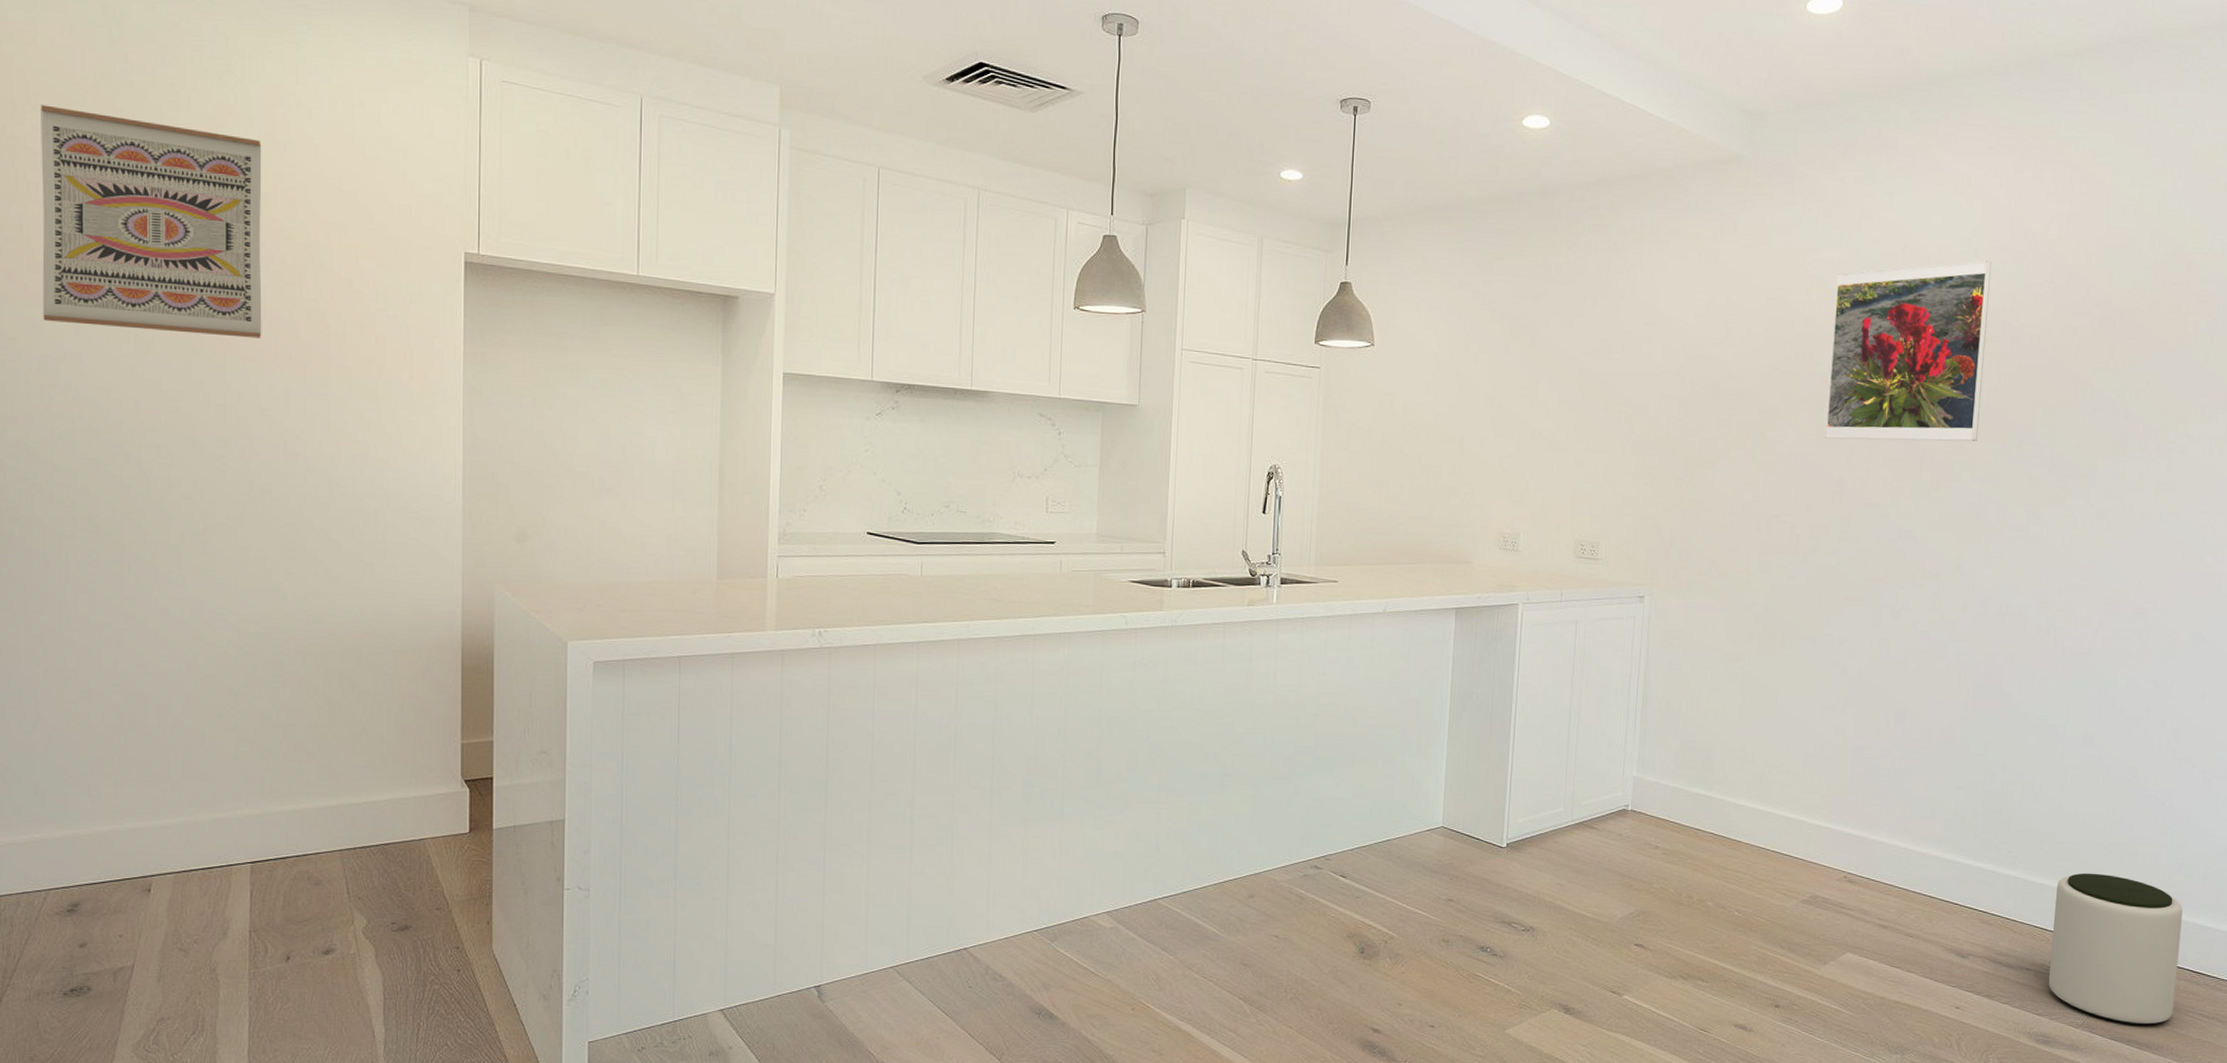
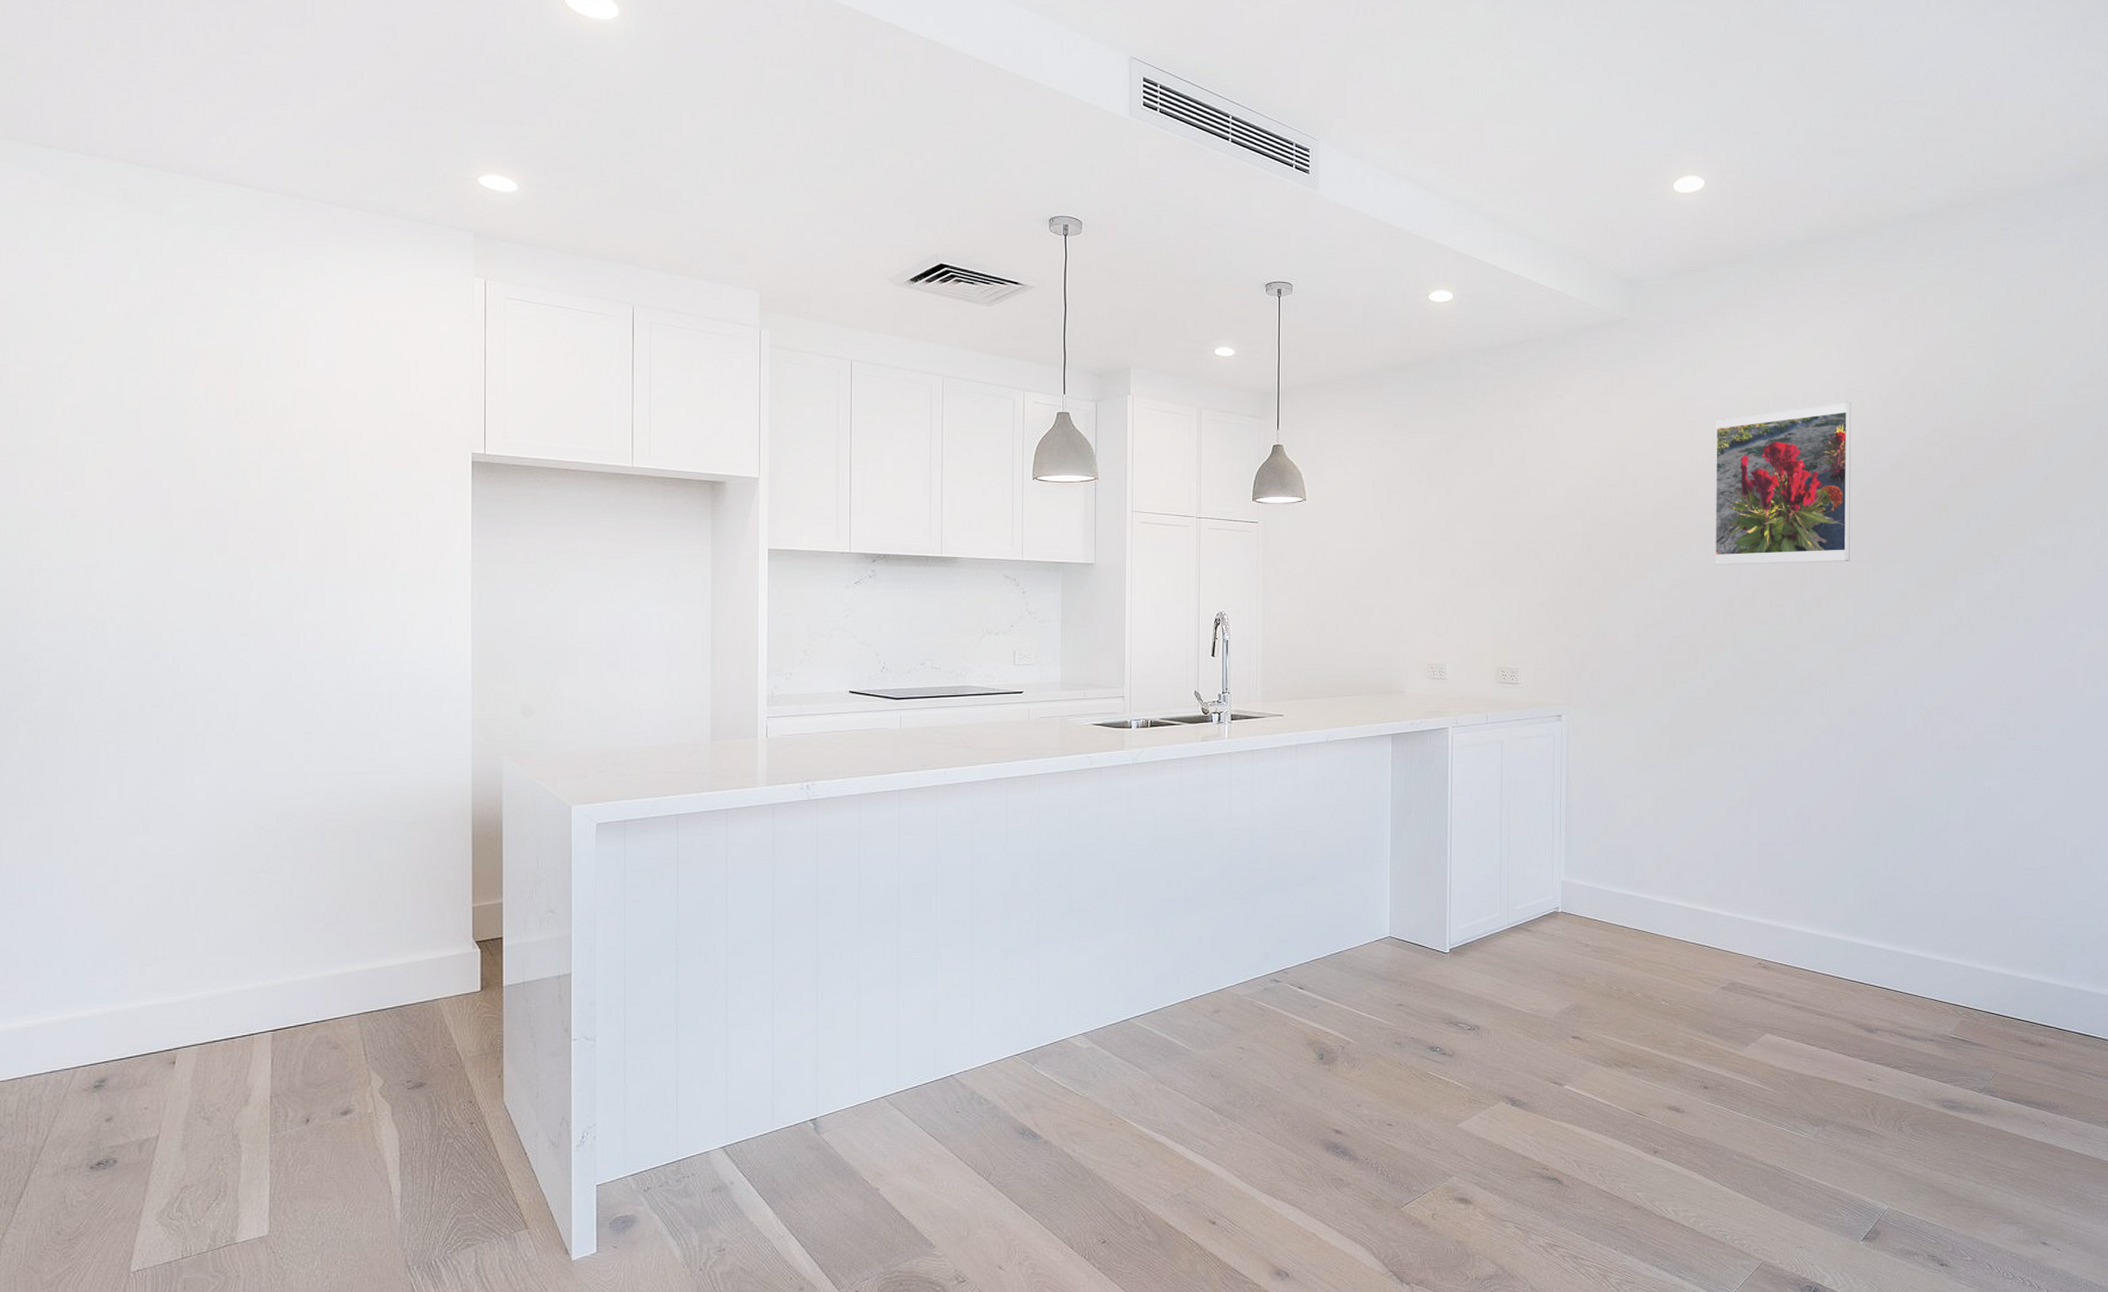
wall art: present [40,104,262,338] -> none [76,336,283,539]
plant pot: present [2048,873,2183,1025] -> none [1950,947,2066,1086]

